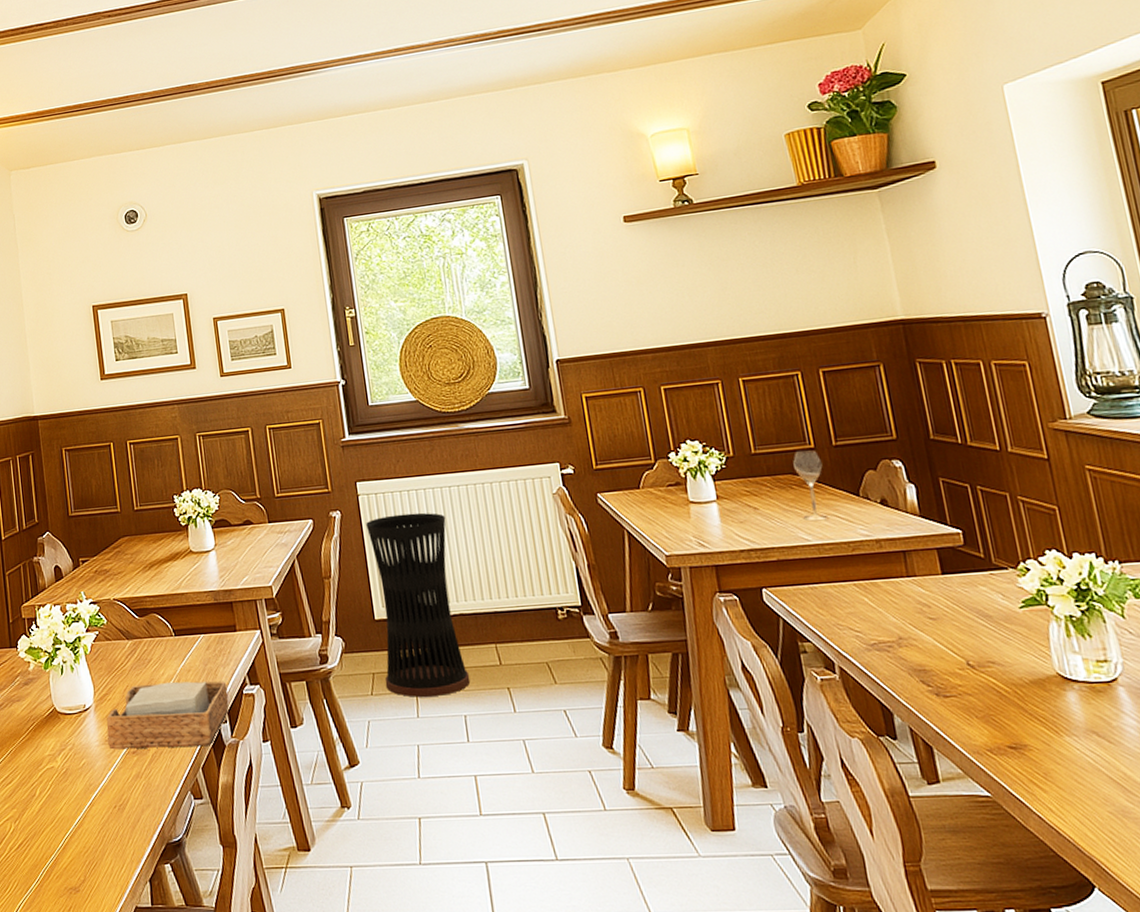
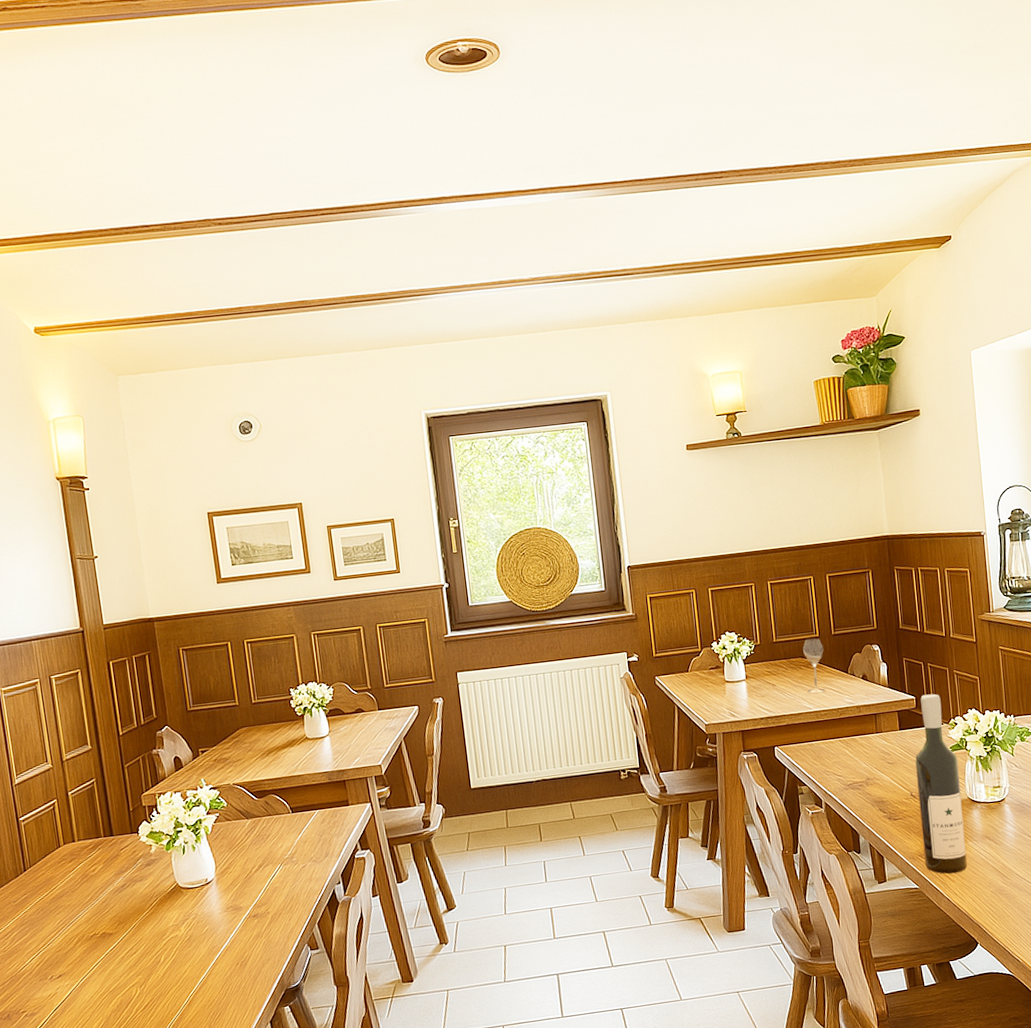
napkin holder: present [106,681,229,750] -> none [228,848,342,916]
umbrella stand: present [366,512,471,697] -> none [465,697,549,850]
bottle: none [969,527,1066,781] -> present [915,694,967,874]

